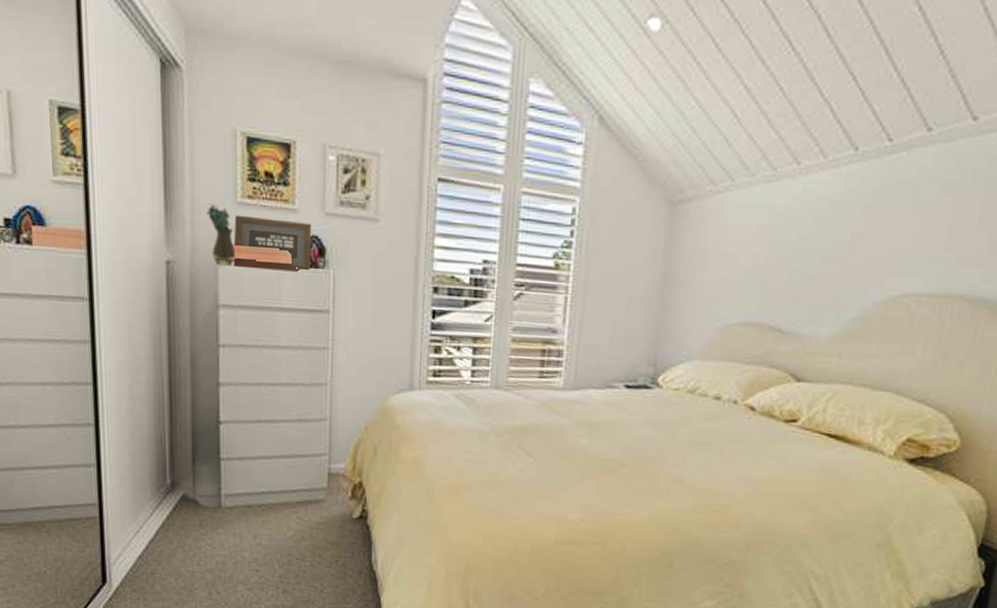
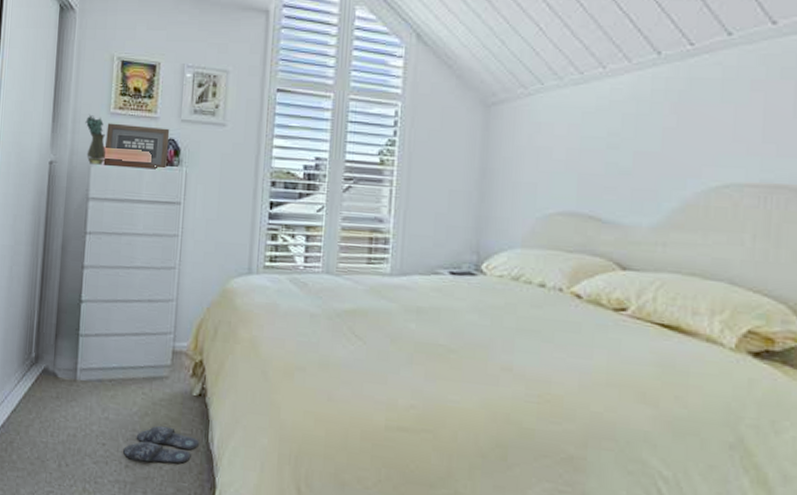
slippers: none [280,549,363,587] -> present [123,425,200,464]

